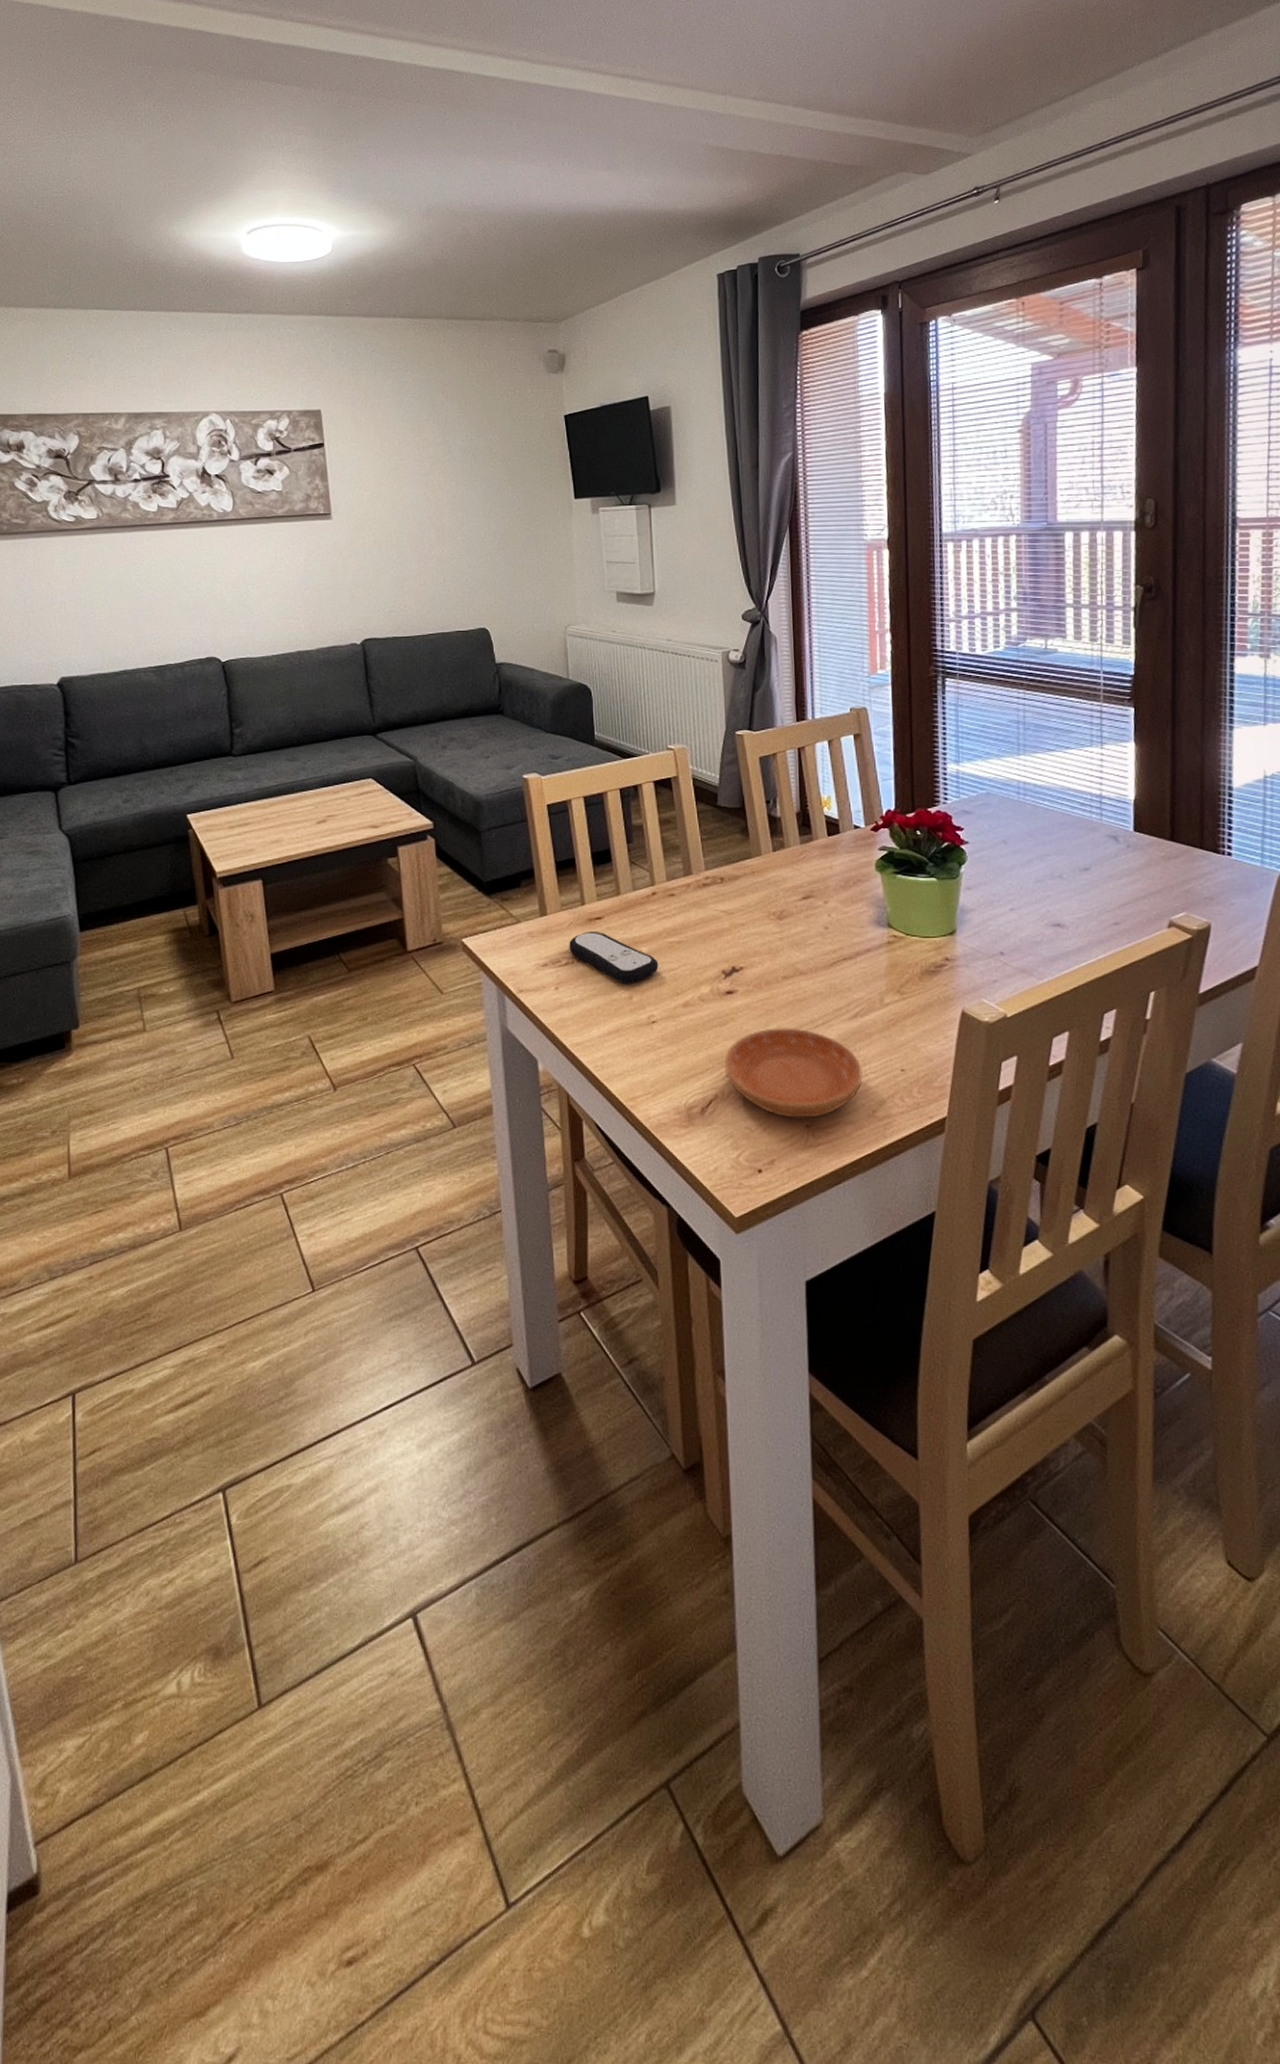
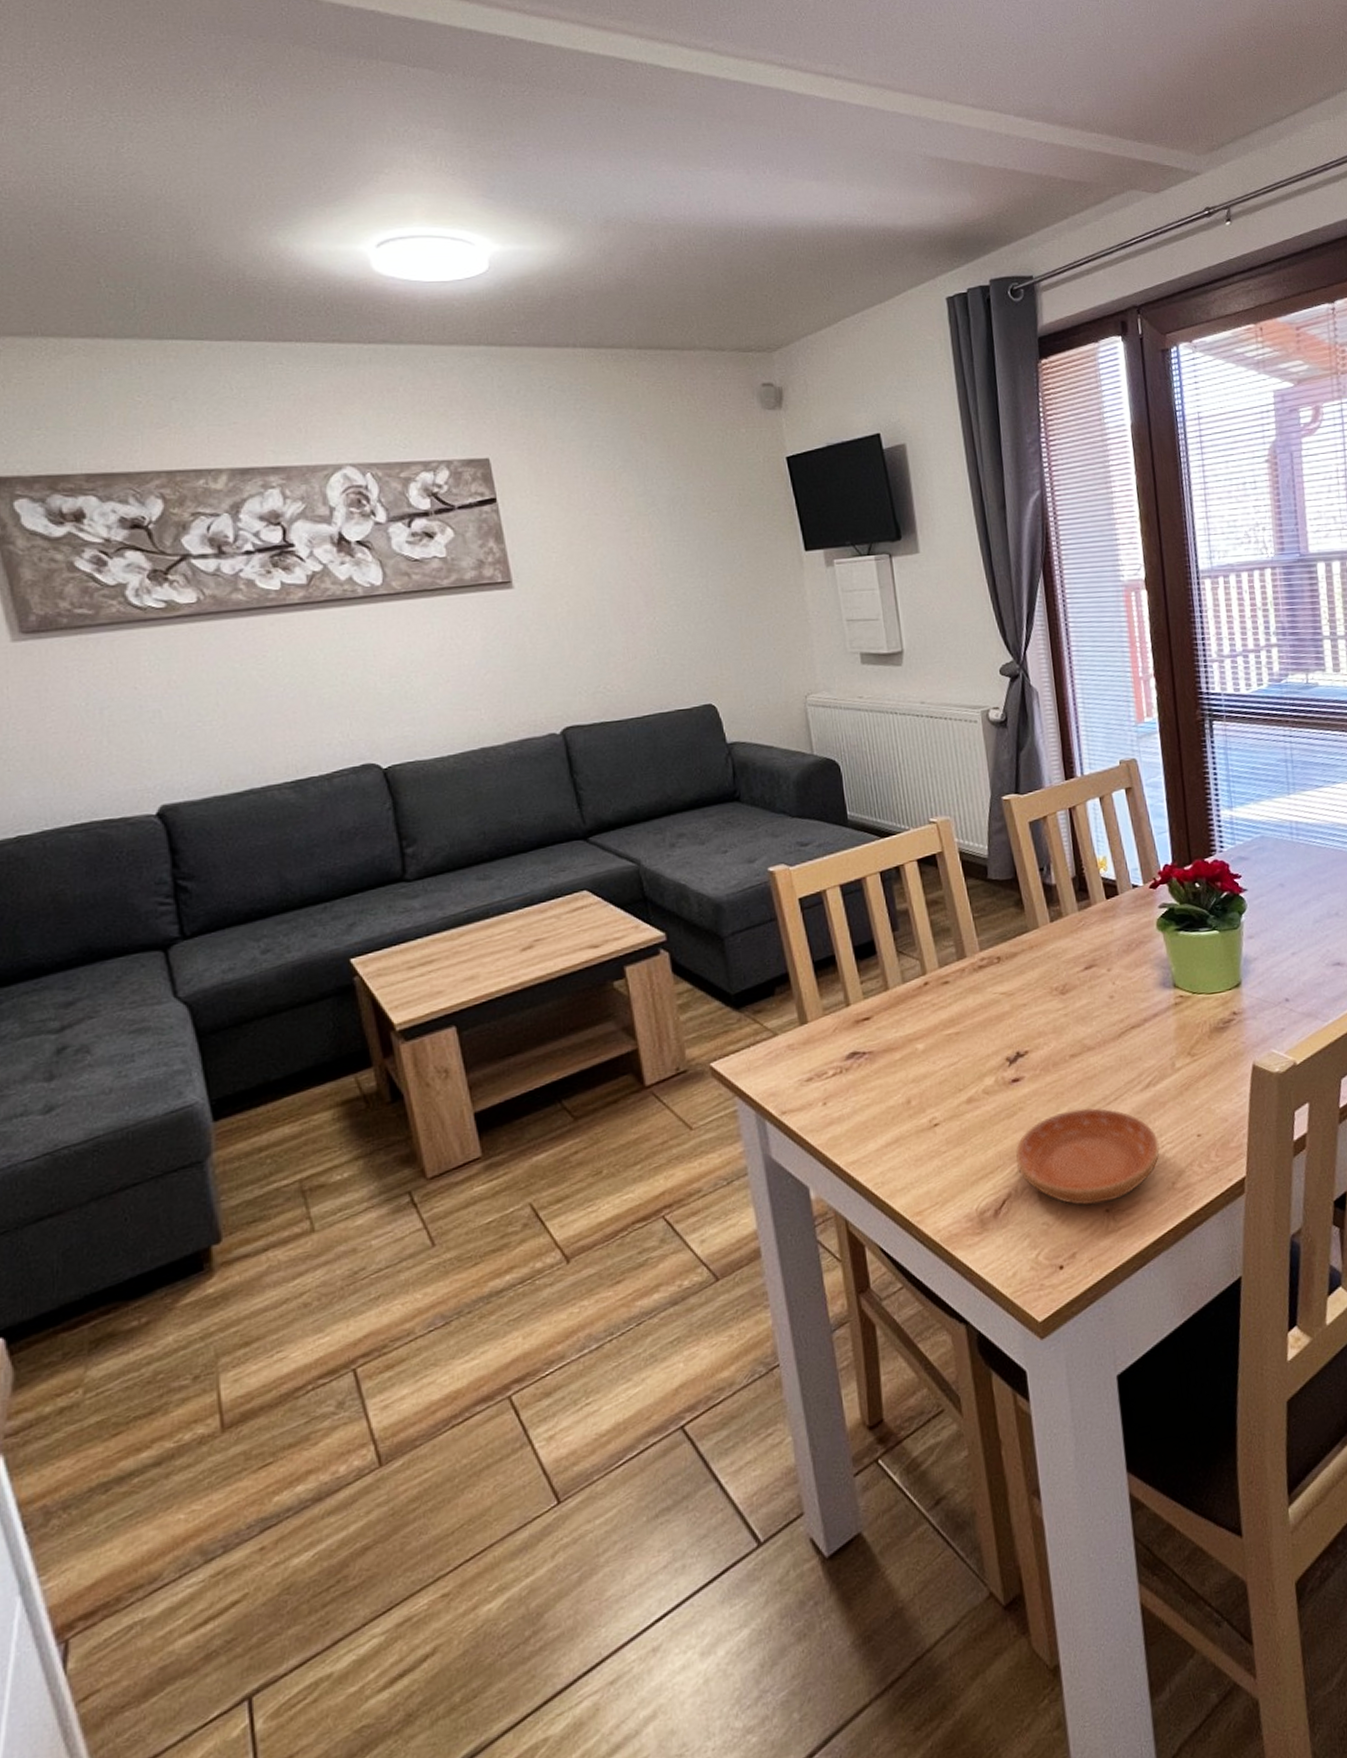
remote control: present [569,930,659,984] -> none [835,1033,937,1088]

